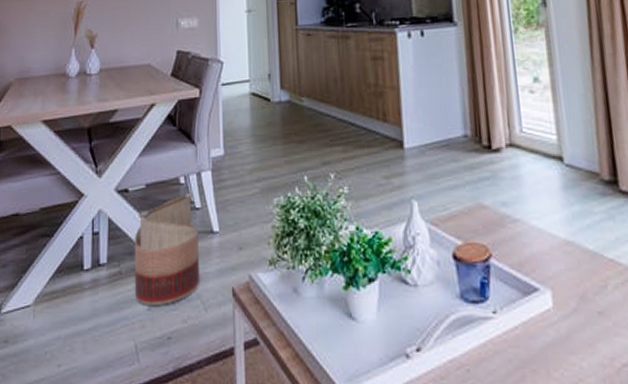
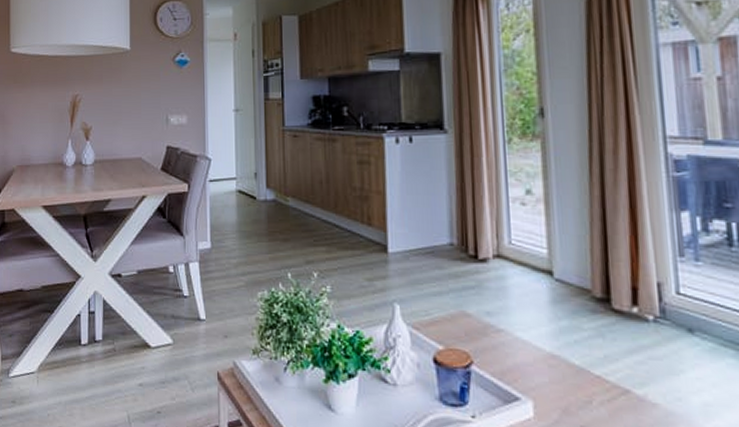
basket: present [134,192,199,307] -> none [126,281,187,383]

